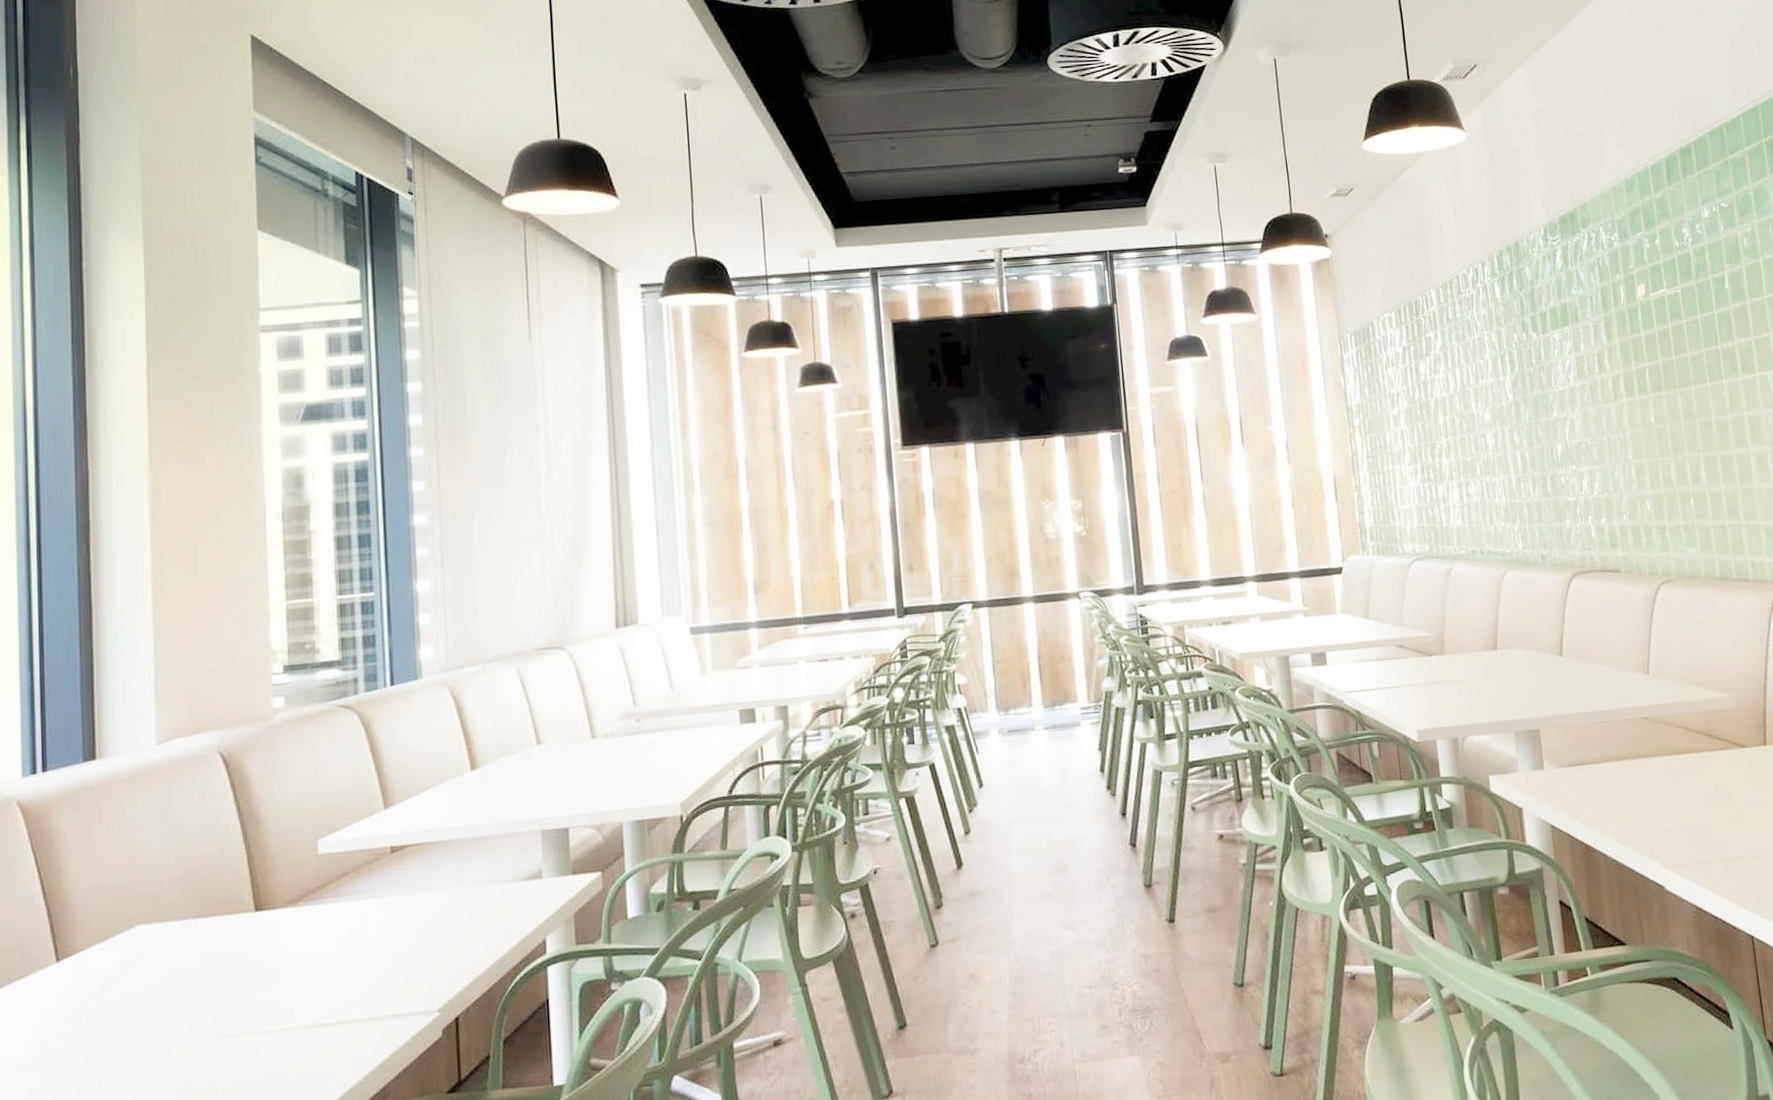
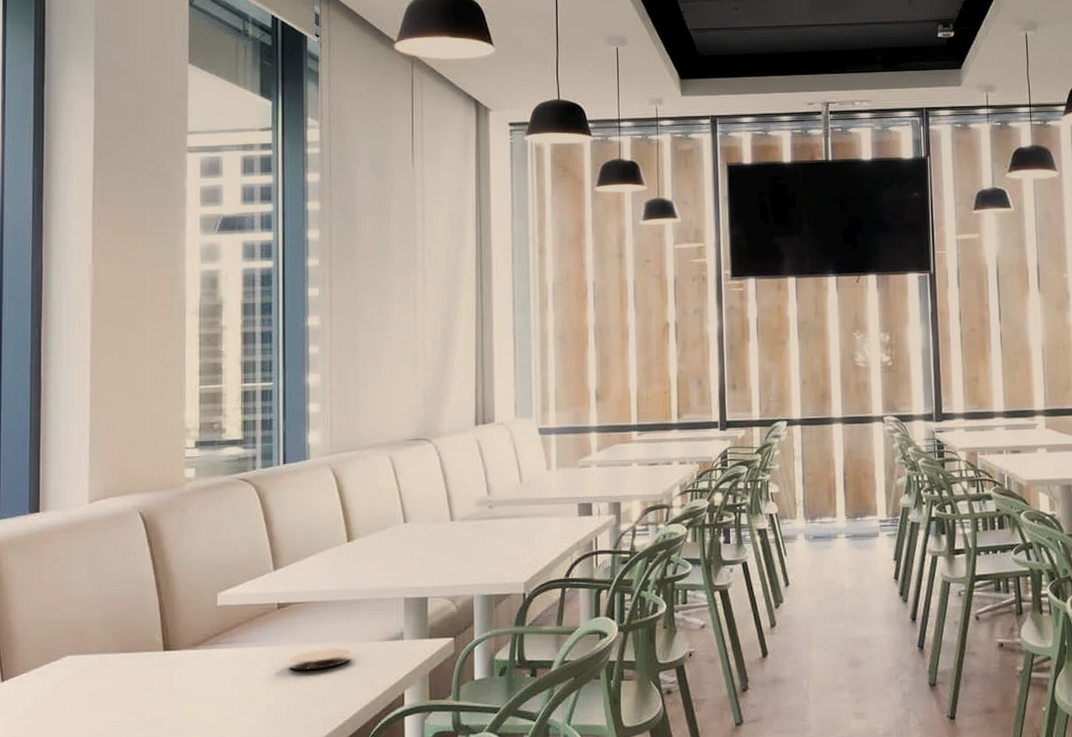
coaster: none [407,893,481,922] -> present [289,648,351,670]

